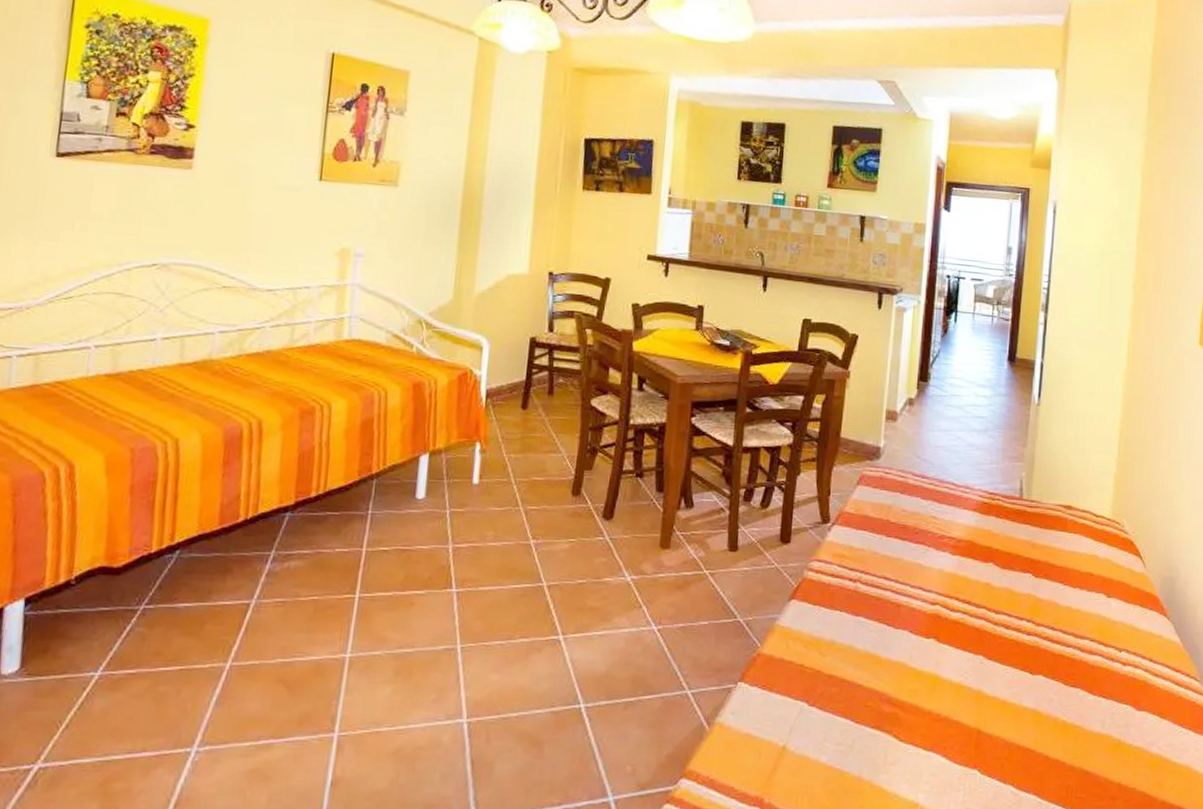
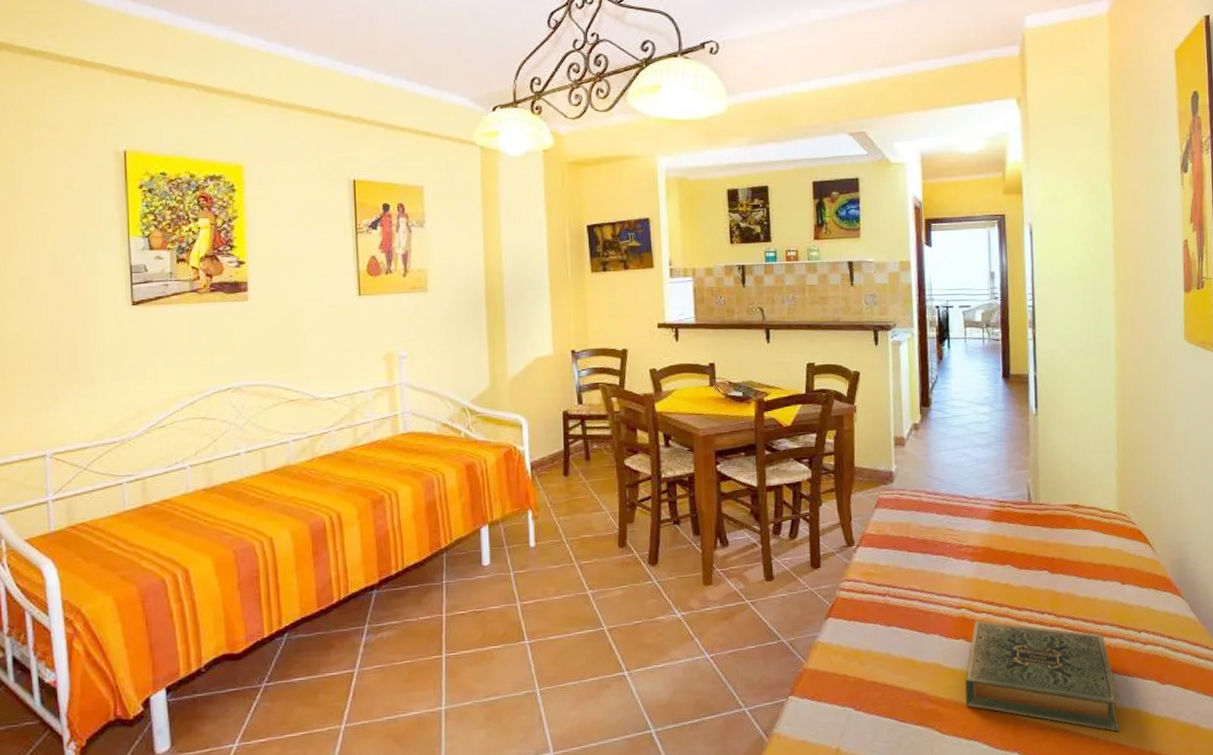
hardback book: none [928,620,1091,757] -> present [965,620,1120,732]

